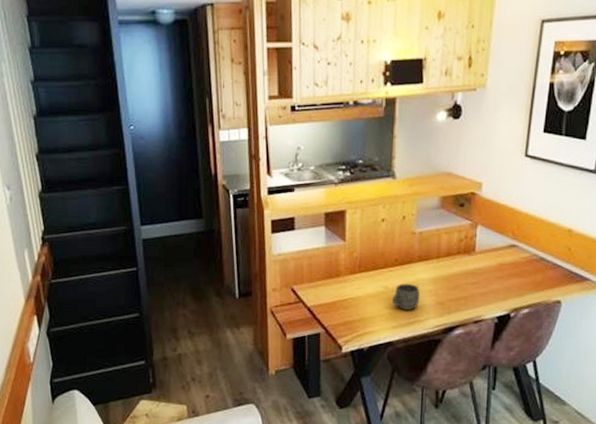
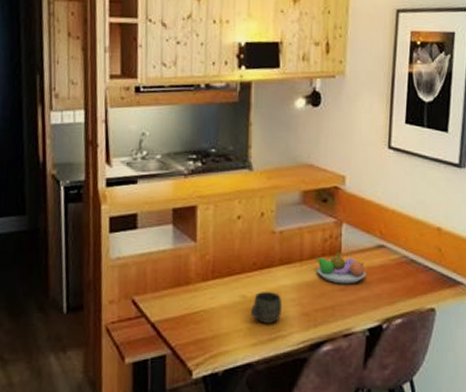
fruit bowl: none [451,251,498,279] -> present [315,252,366,284]

